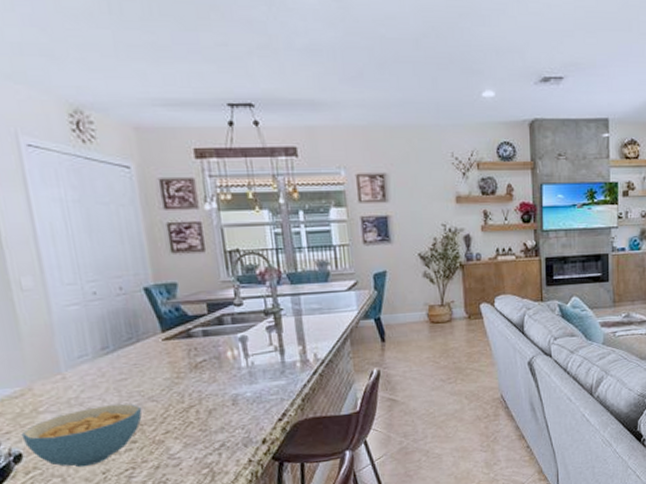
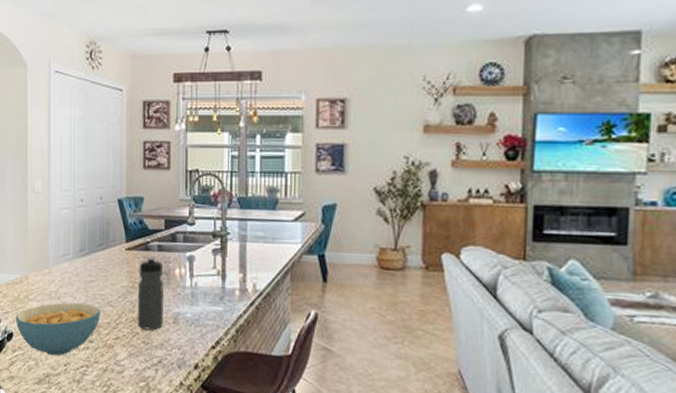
water bottle: none [182,343,221,418] -> present [137,256,165,330]

